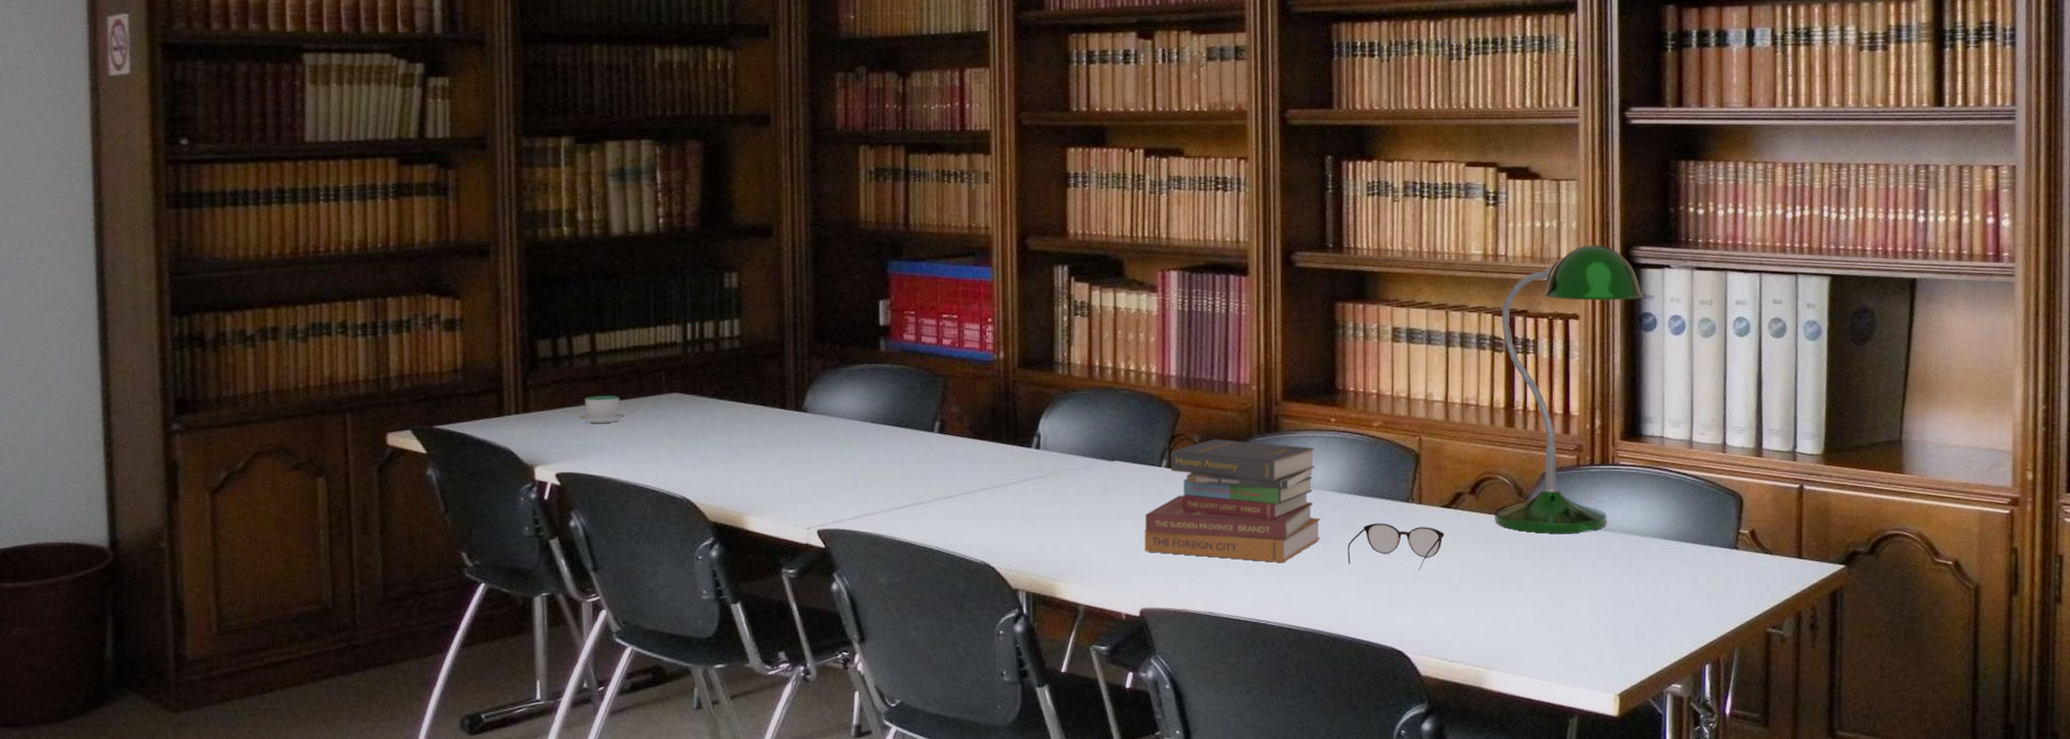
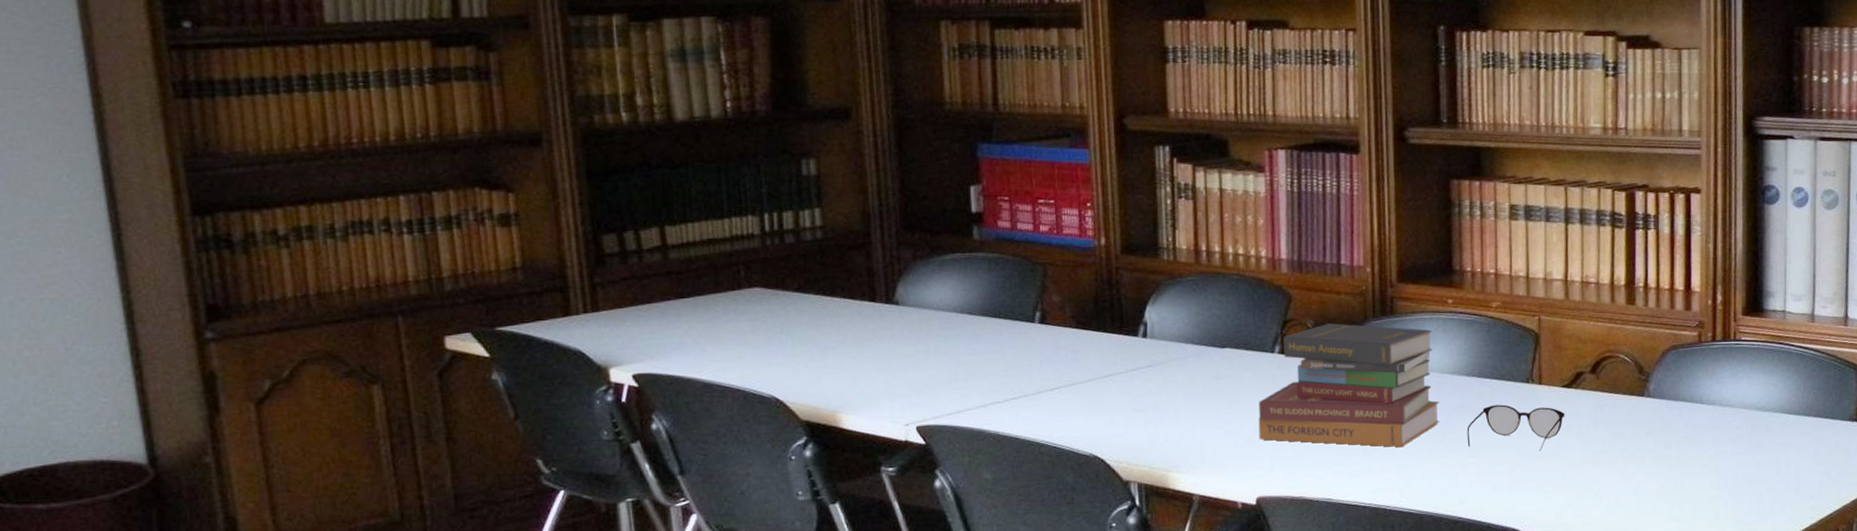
cup: present [578,396,626,423] -> none [653,292,704,321]
desk lamp: present [1494,244,1644,534] -> none [1615,115,1767,411]

